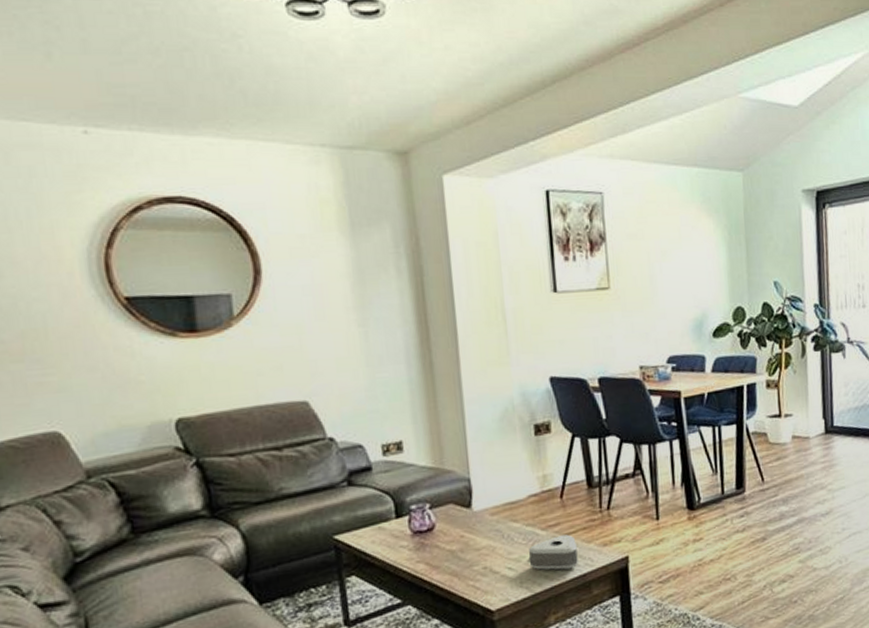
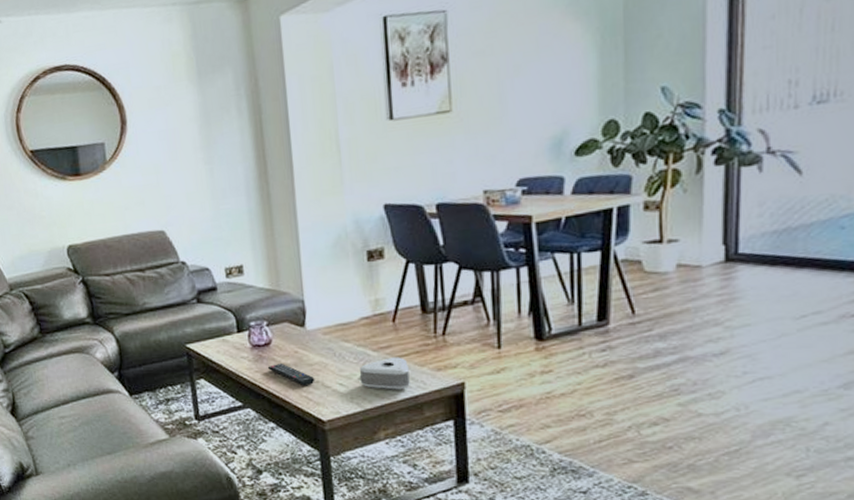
remote control: none [430,549,483,574] -> present [267,362,315,386]

